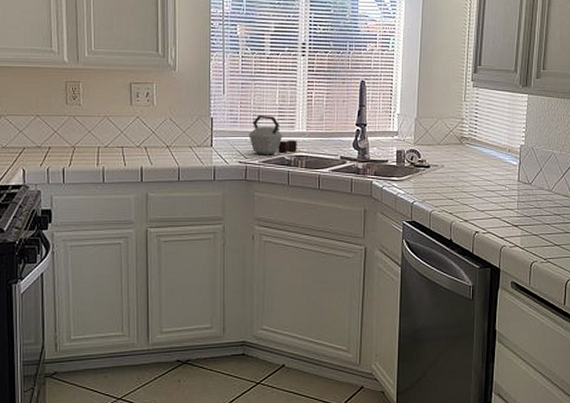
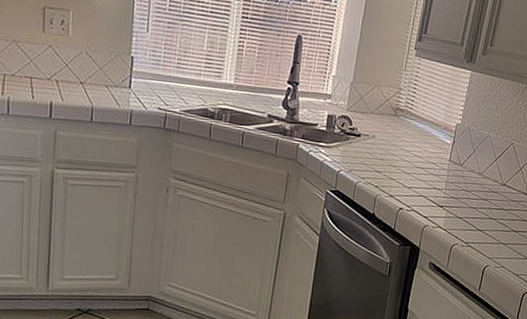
kettle: present [249,115,297,155] -> none [171,59,223,105]

